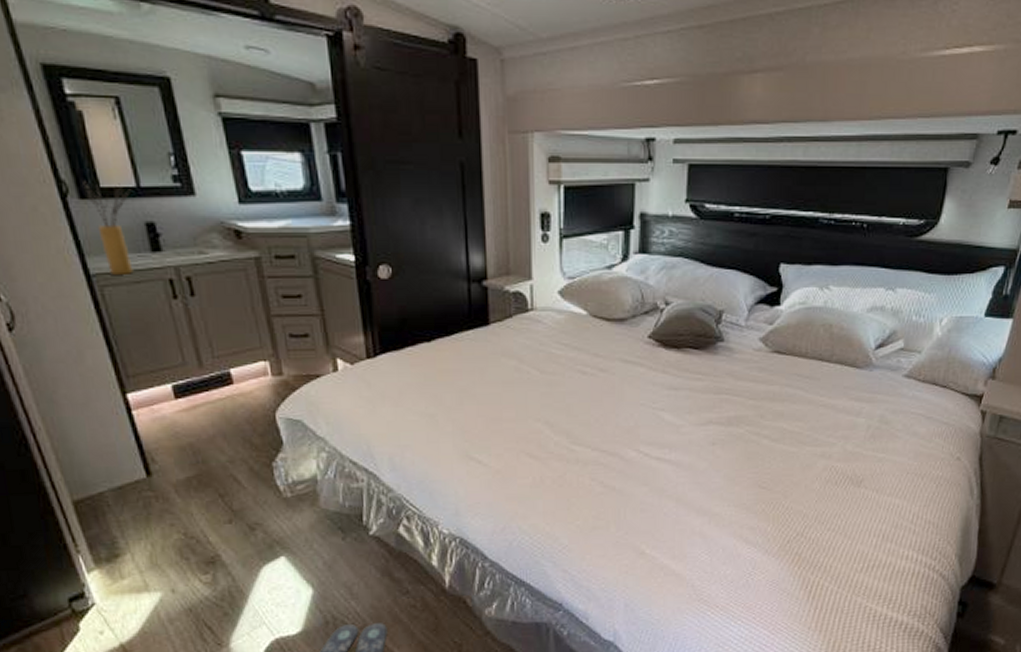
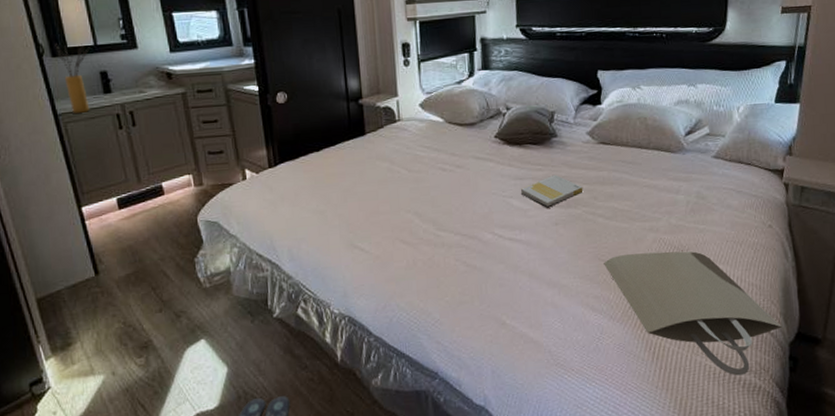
book: none [674,386,749,425] -> present [520,174,583,208]
tote bag: none [764,481,956,619] -> present [604,251,783,376]

